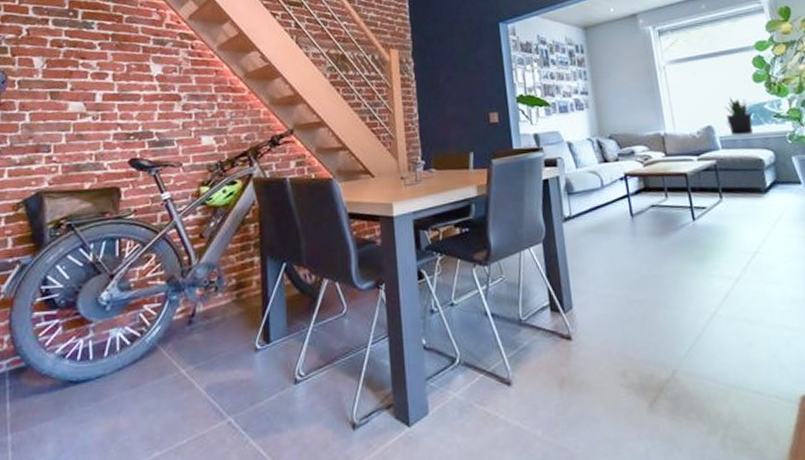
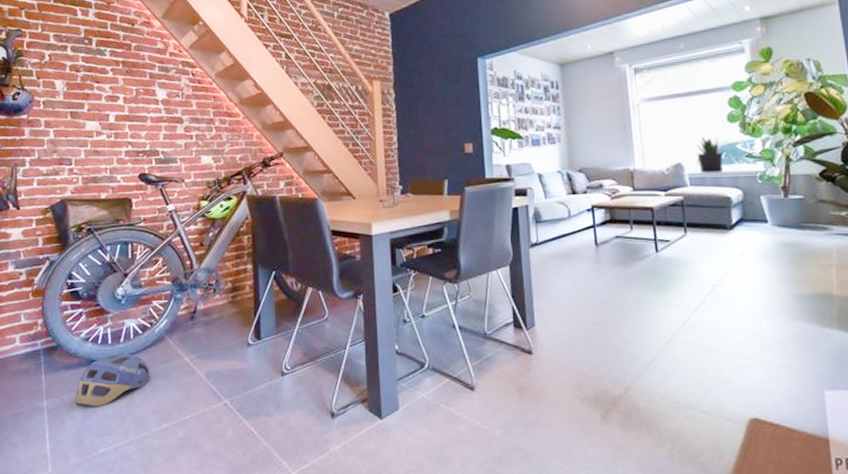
bicycle helmet: none [47,370,139,438] -> present [75,354,150,407]

